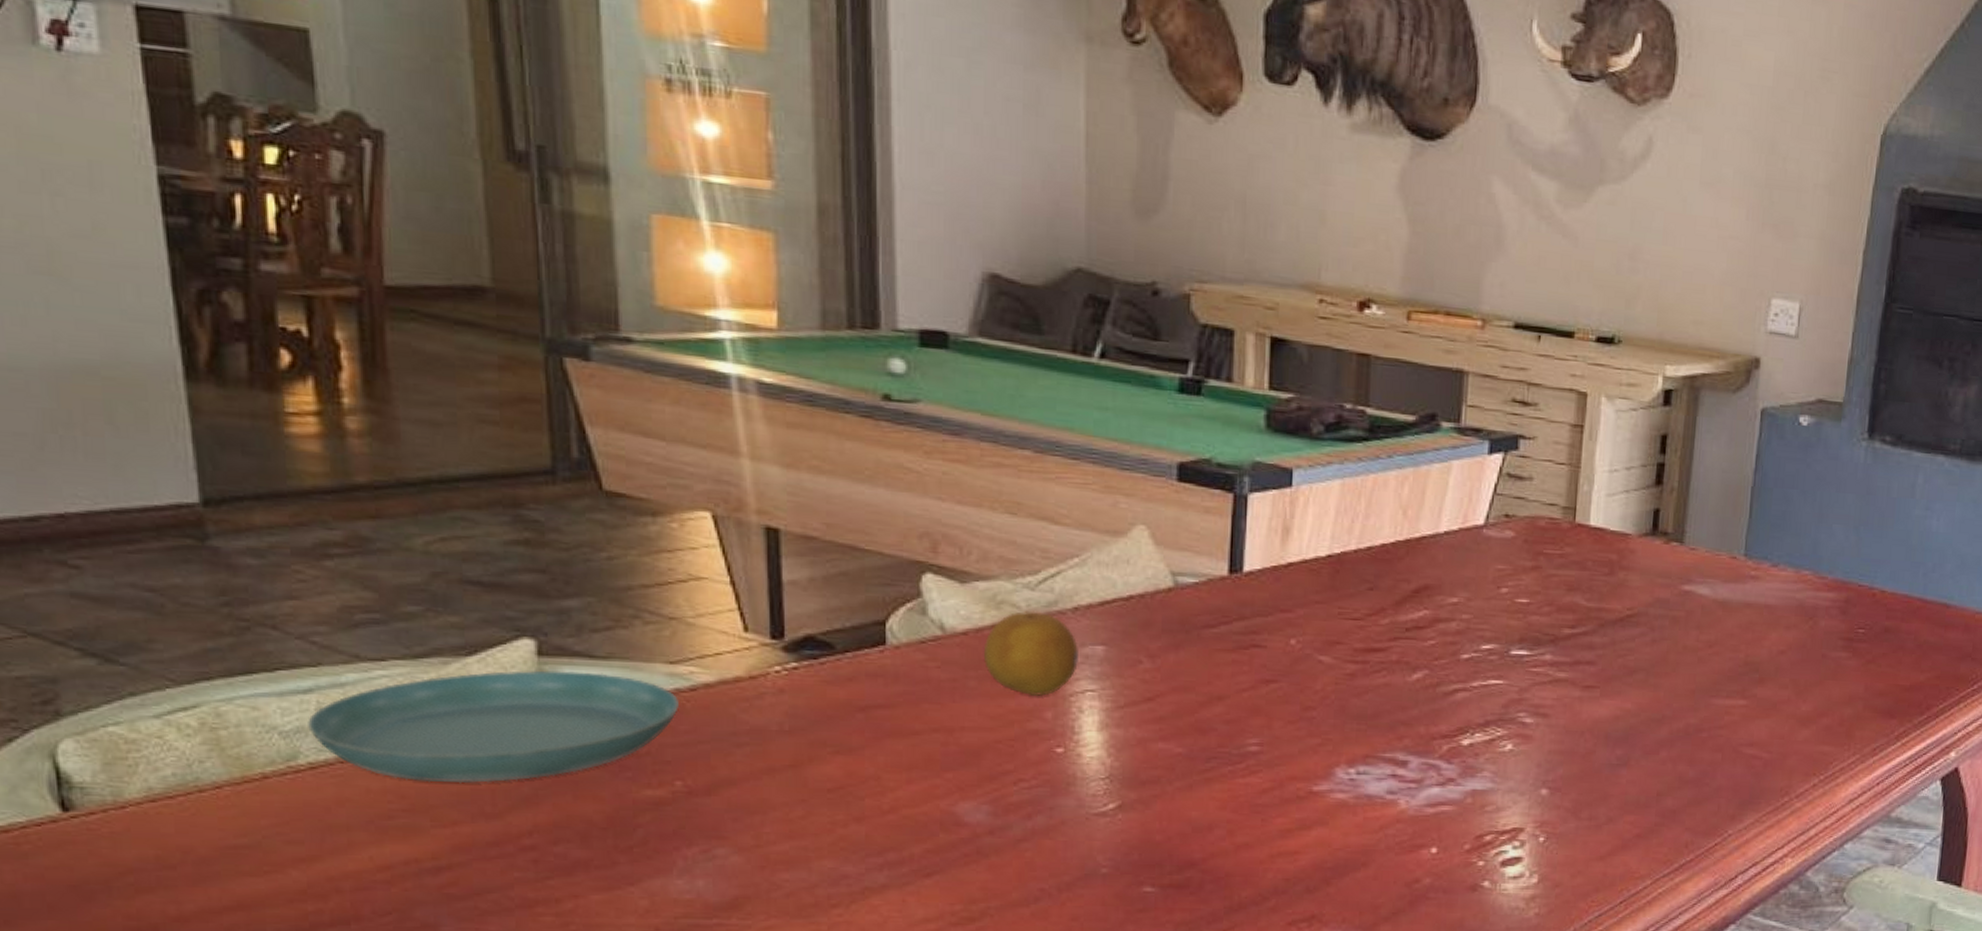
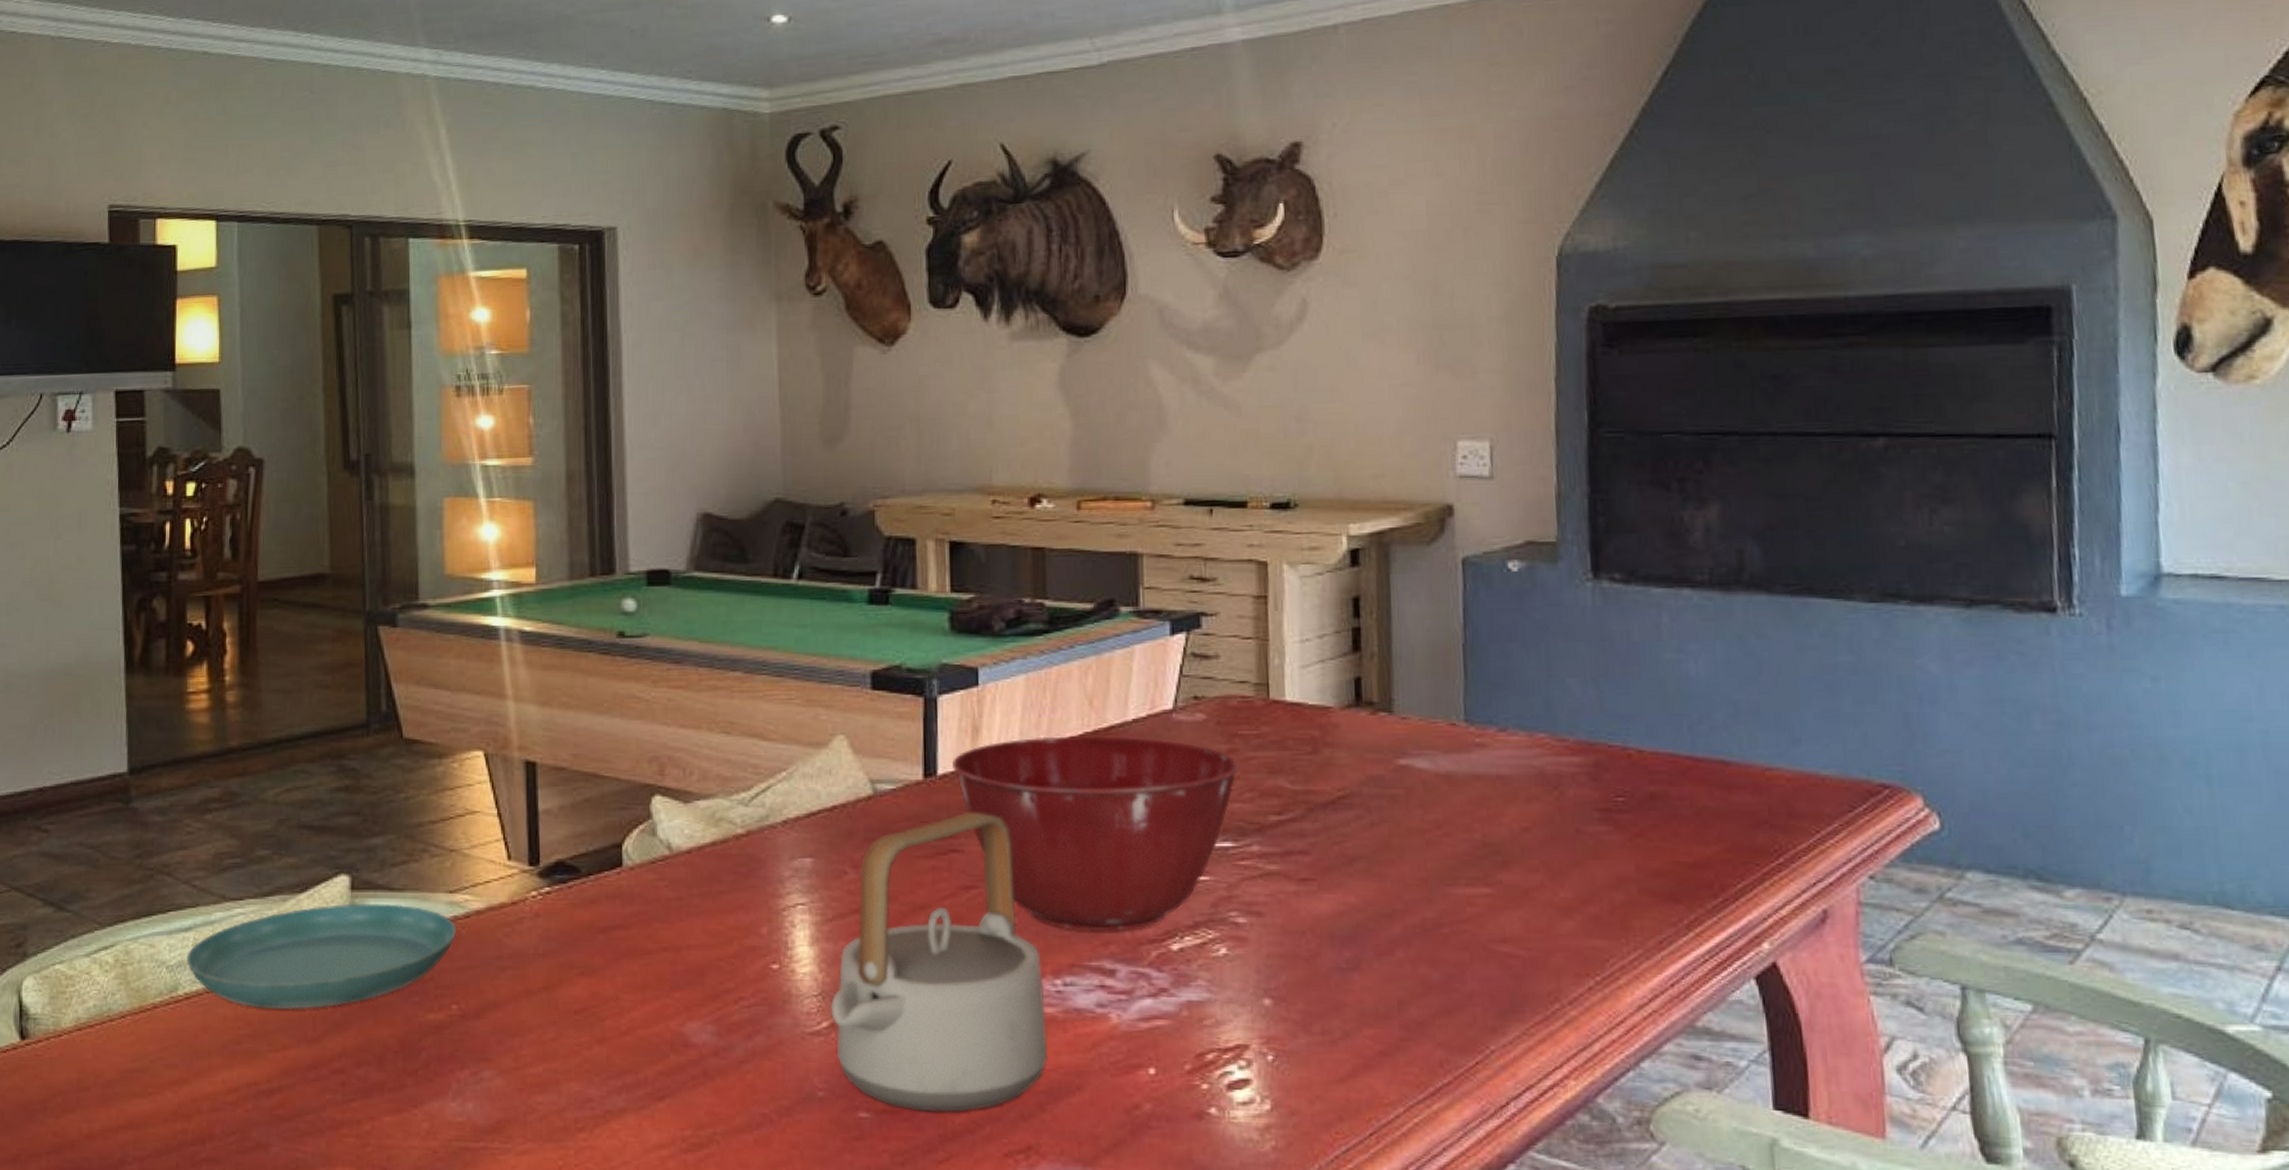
fruit: present [983,611,1078,697] -> none [705,826,789,913]
teapot: none [1117,608,1338,887] -> present [830,811,1048,1113]
mixing bowl: none [1260,541,1542,727] -> present [952,736,1240,932]

